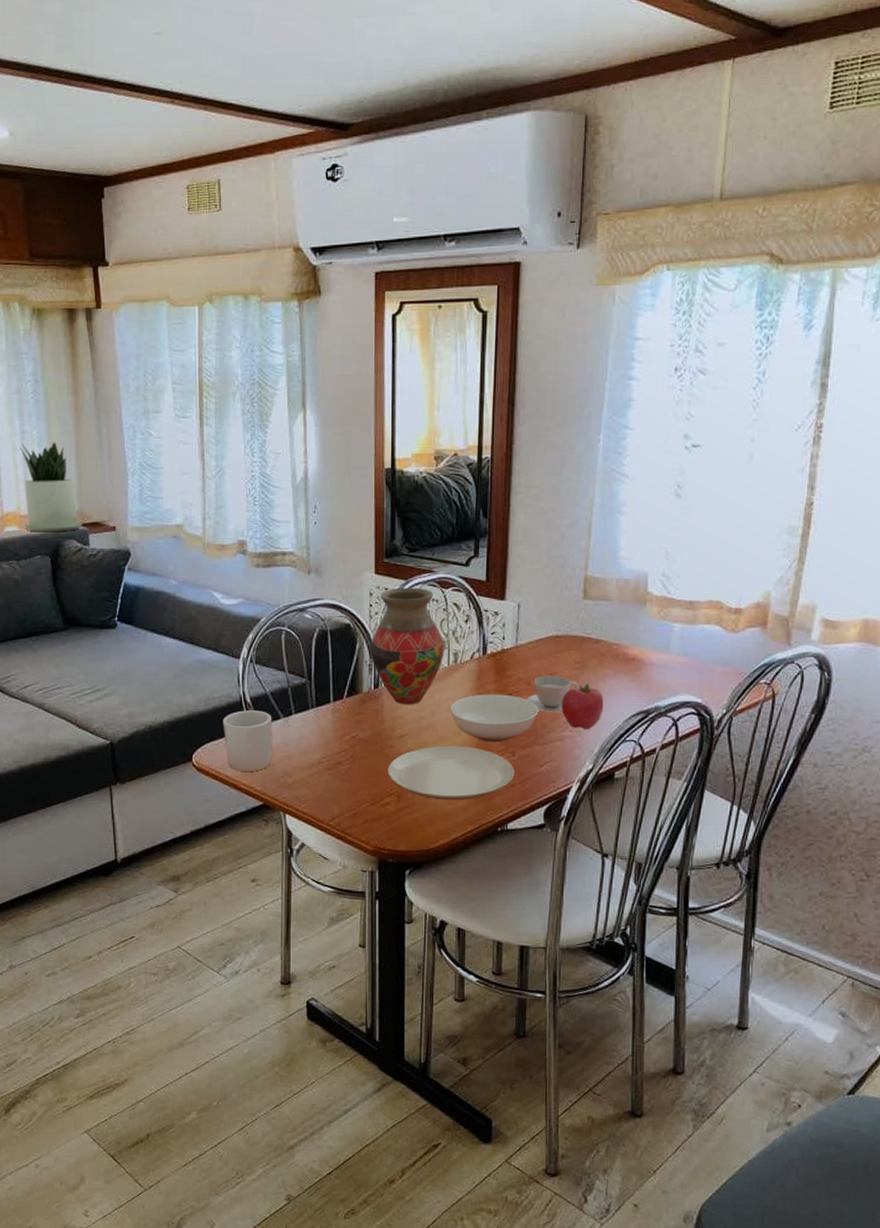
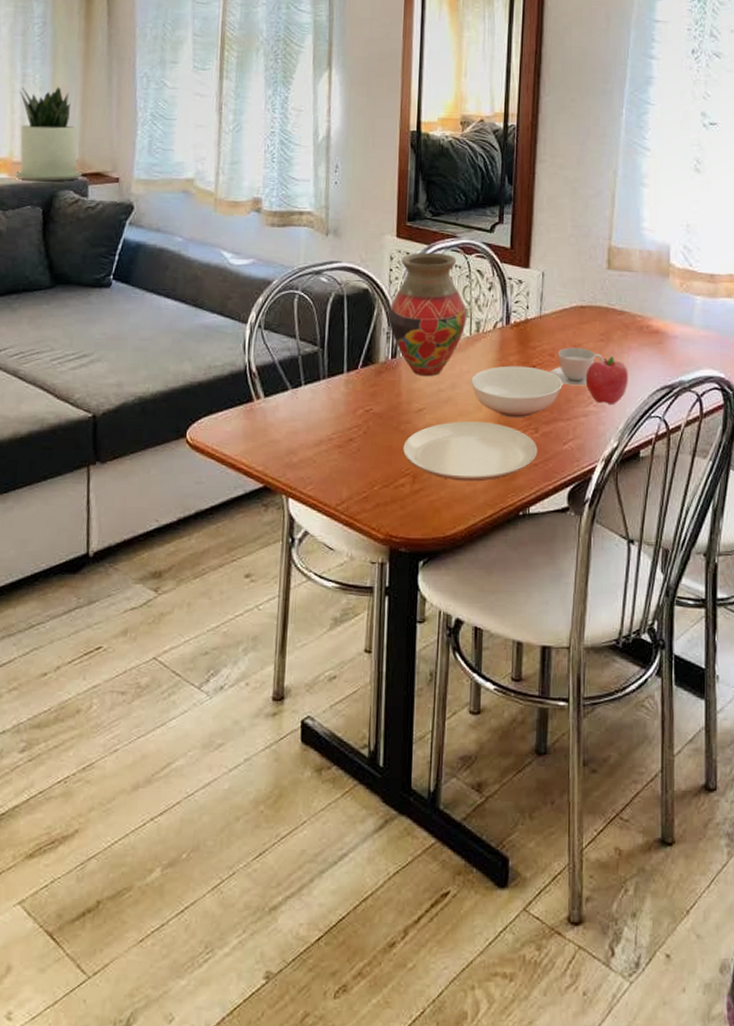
mug: present [223,710,272,772] -> none [223,380,279,449]

